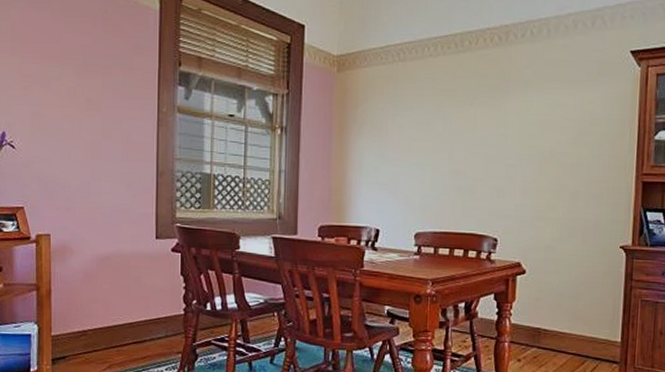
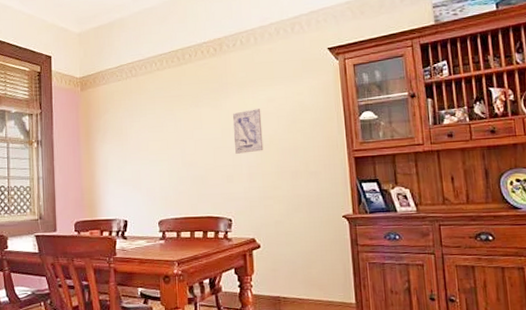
wall art: none [510,115,545,166] -> present [232,109,264,154]

